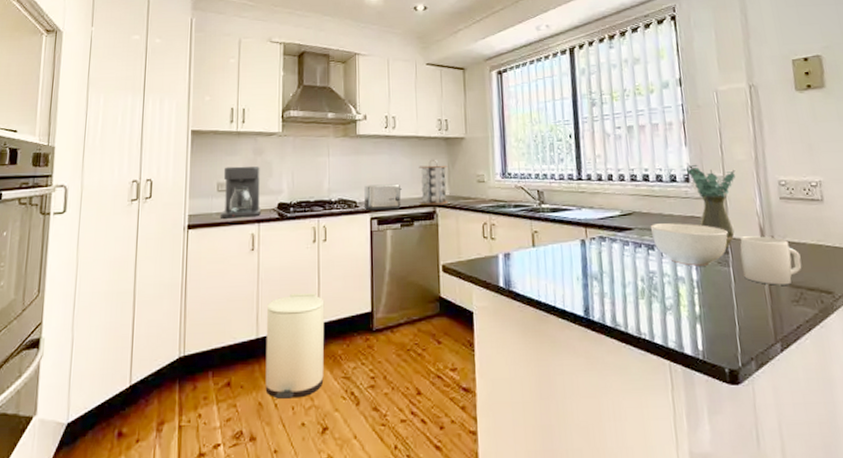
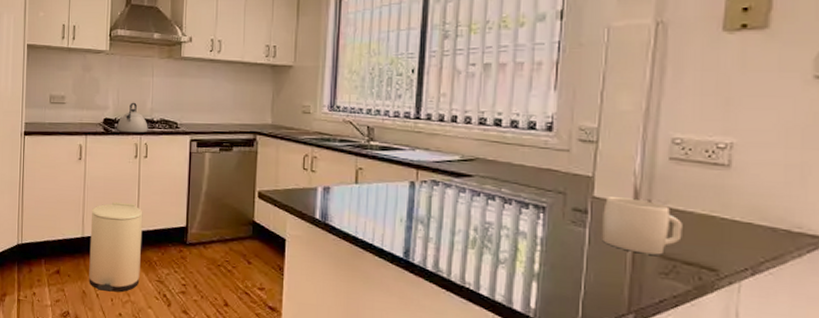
coffee maker: present [220,166,261,219] -> none [52,81,88,130]
kettle: none [293,183,326,216] -> present [117,102,148,133]
toaster: present [363,184,402,211] -> none [184,107,223,134]
spice rack: present [419,159,449,206] -> none [241,86,272,133]
bowl: present [650,222,728,266] -> none [494,172,591,224]
vase: present [686,163,735,248] -> none [550,109,615,208]

